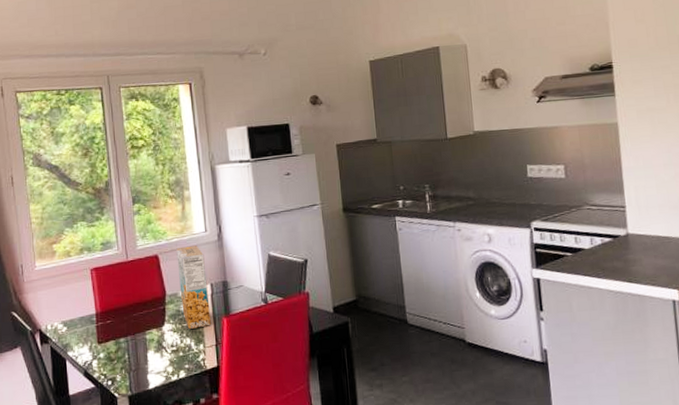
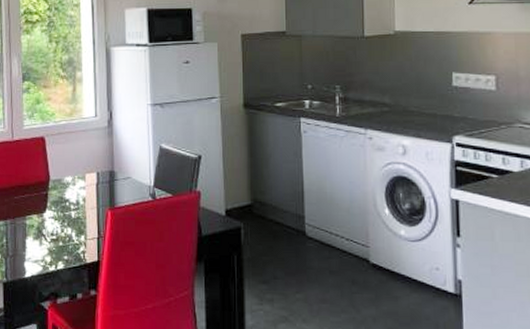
cereal box: present [176,245,211,329] -> none [64,130,94,218]

